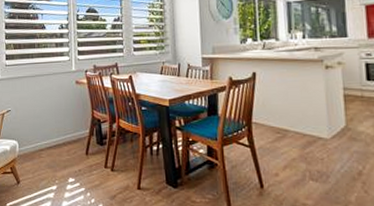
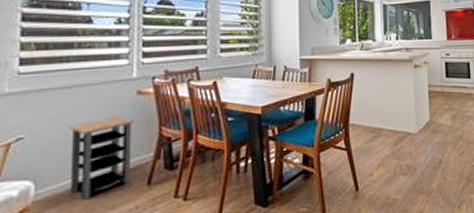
side table: none [35,99,75,159] -> present [69,115,133,200]

